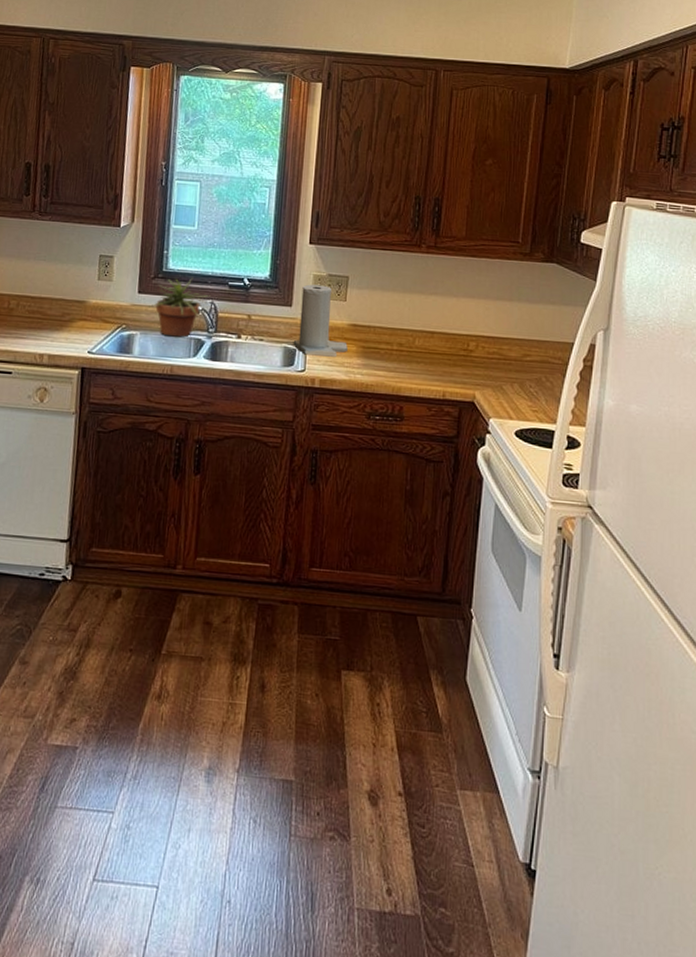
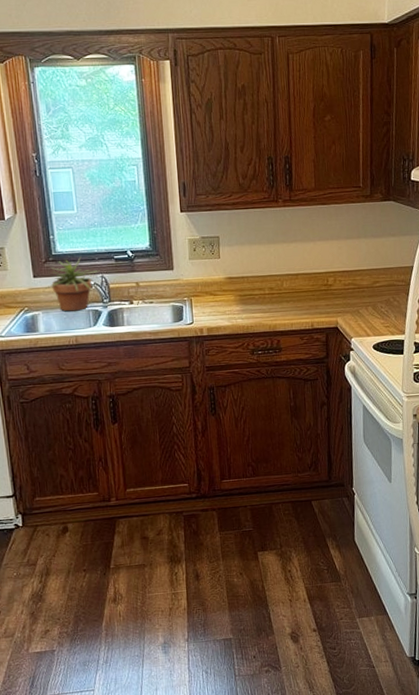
paper towel: present [293,284,348,357] -> none [179,247,227,310]

